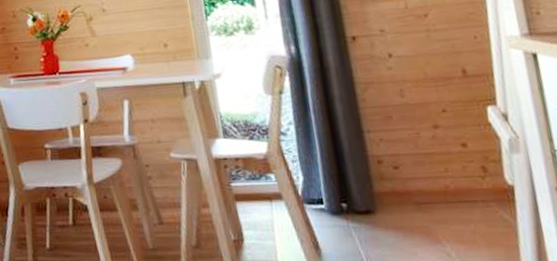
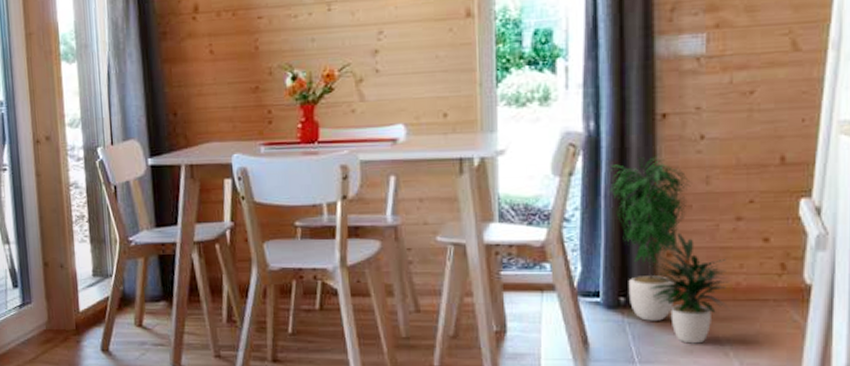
potted plant: none [314,71,443,246] -> present [609,153,729,344]

